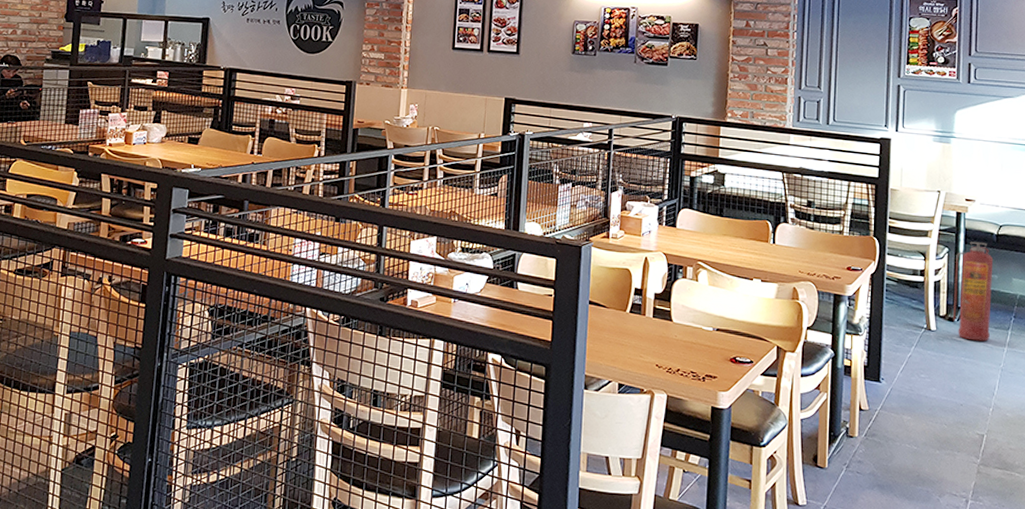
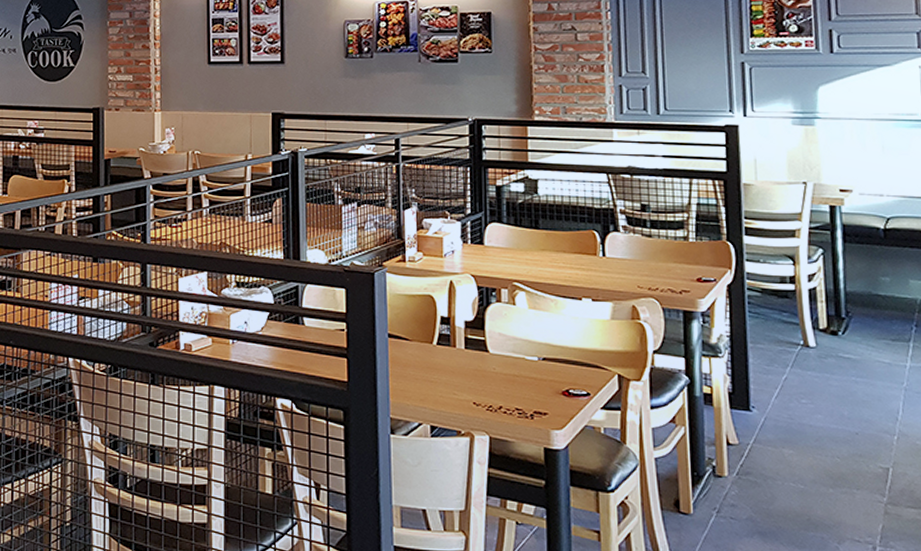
fire extinguisher: present [952,241,994,342] -> none [834,239,886,357]

